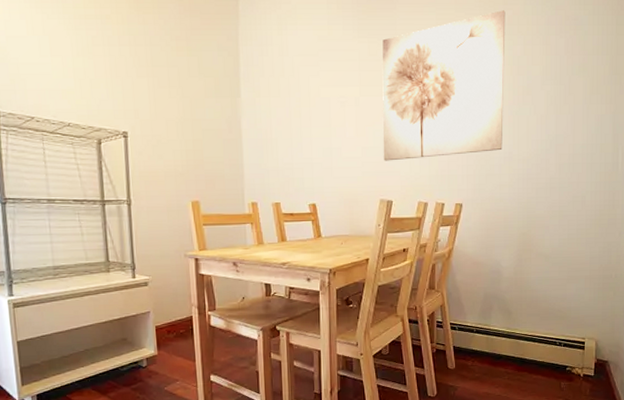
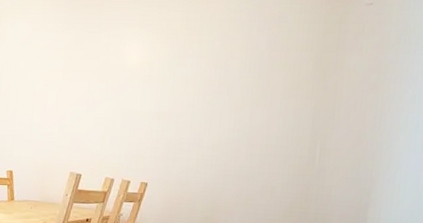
wall art: present [382,10,506,161] -> none [77,8,208,139]

